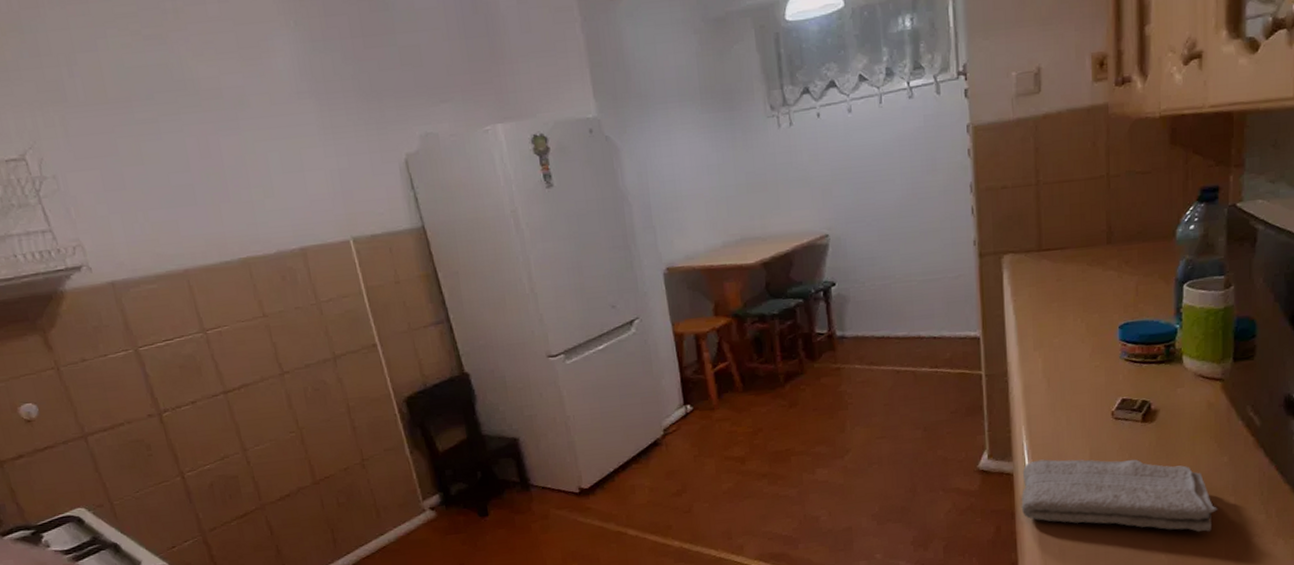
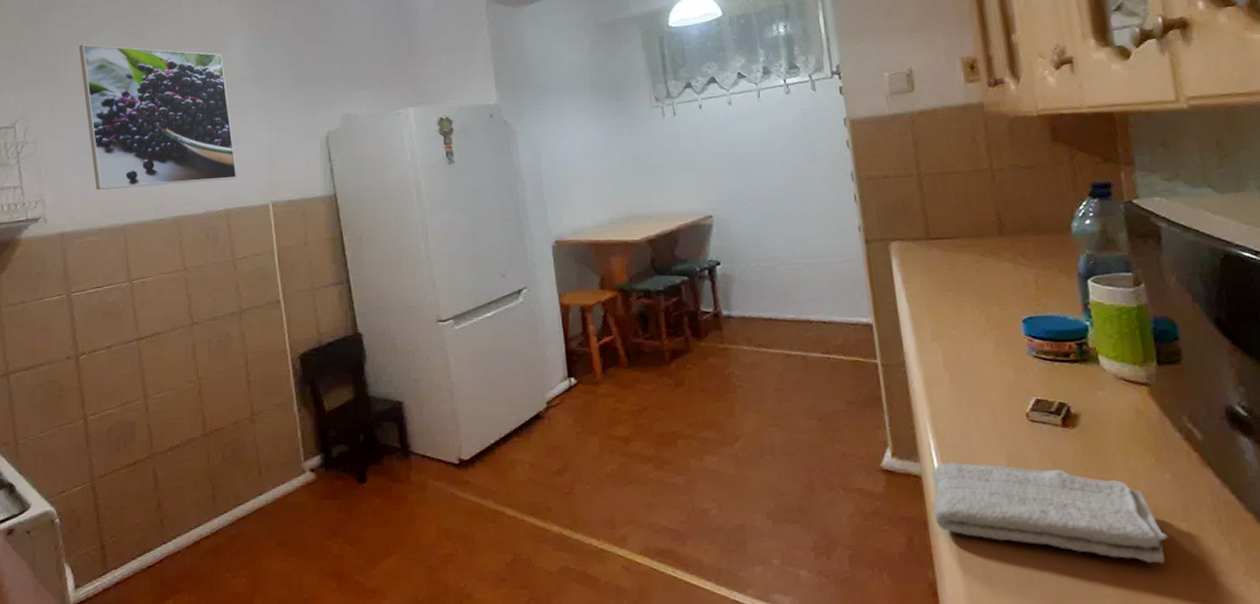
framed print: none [83,52,308,231] -> present [78,44,237,190]

